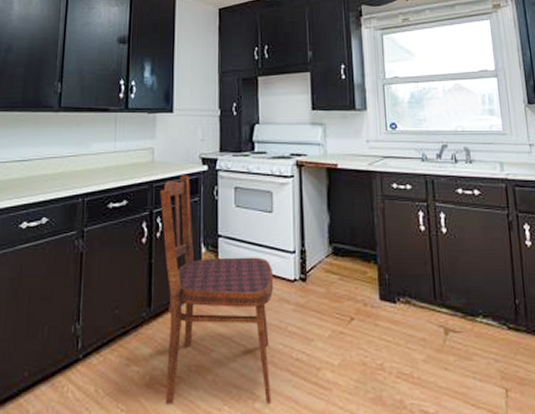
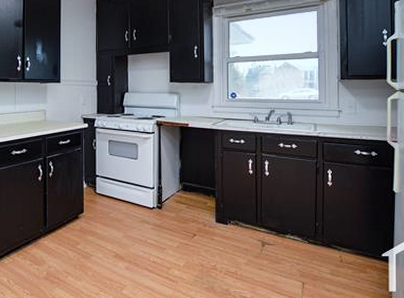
dining chair: present [160,175,274,404] -> none [51,131,138,290]

